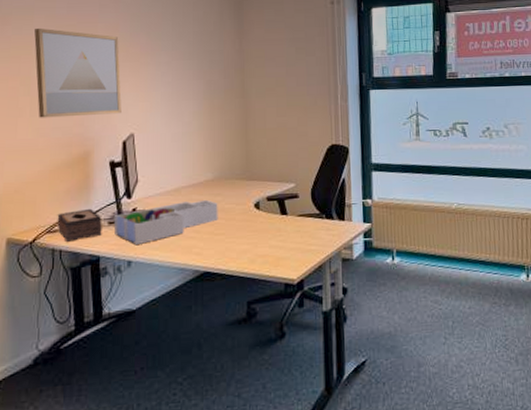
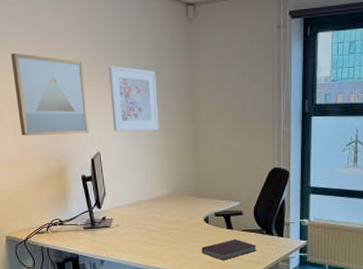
tissue box: present [57,208,102,242] -> none [43,215,79,241]
desk organizer: present [113,199,218,246] -> none [87,212,173,248]
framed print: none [148,40,203,110] -> present [108,65,158,131]
notebook: none [251,225,315,252] -> present [201,239,257,260]

